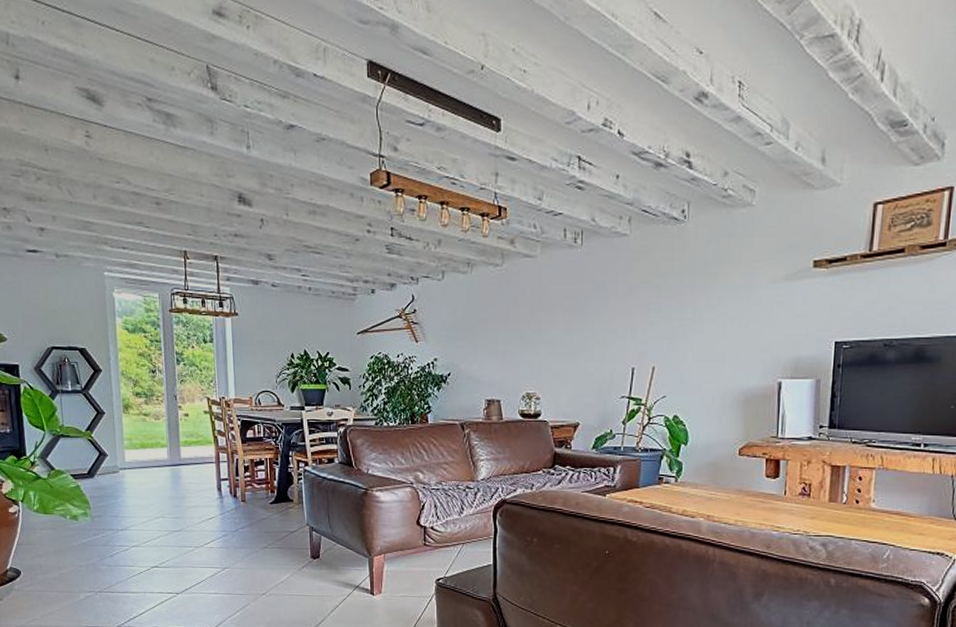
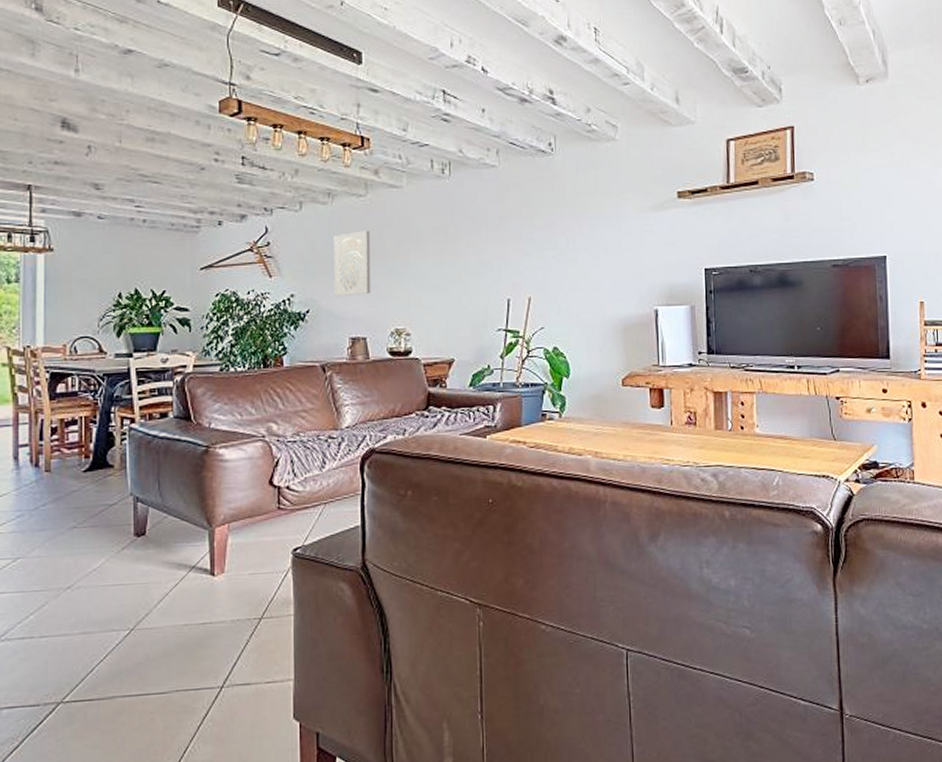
wall art: none [472,299,505,362] -> present [334,230,371,297]

